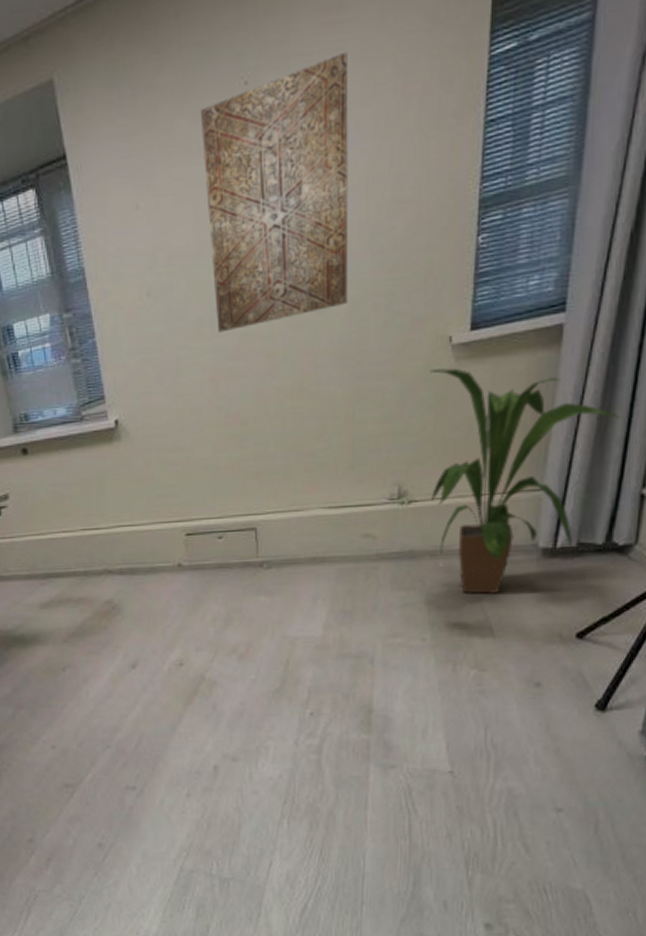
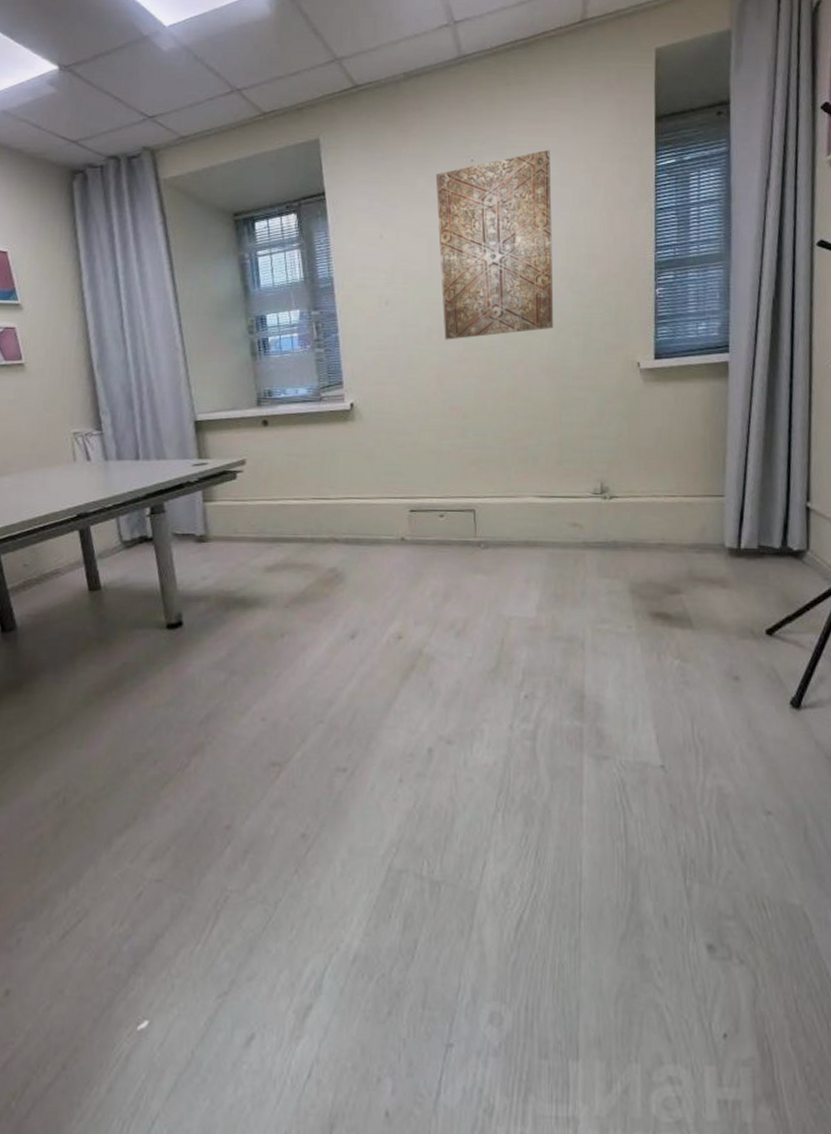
house plant: present [430,368,623,594] -> none [623,387,784,587]

